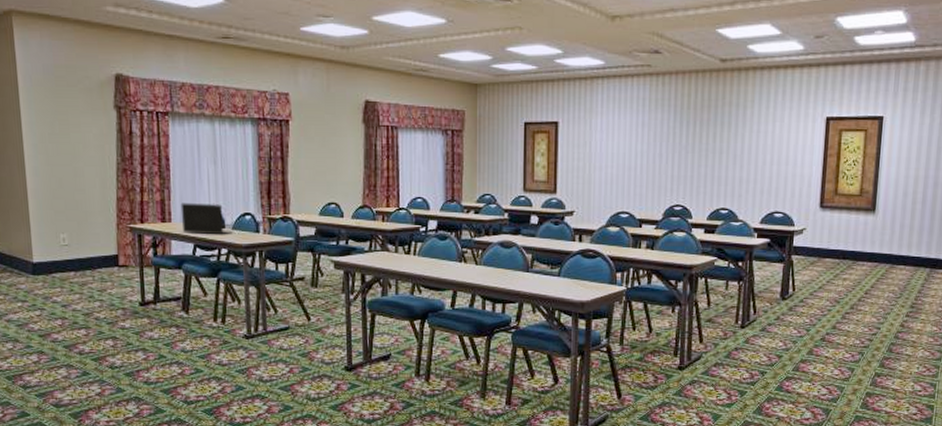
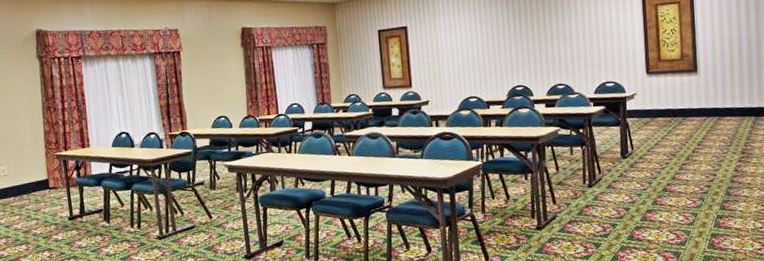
laptop: present [180,202,234,234] -> none [96,128,142,155]

